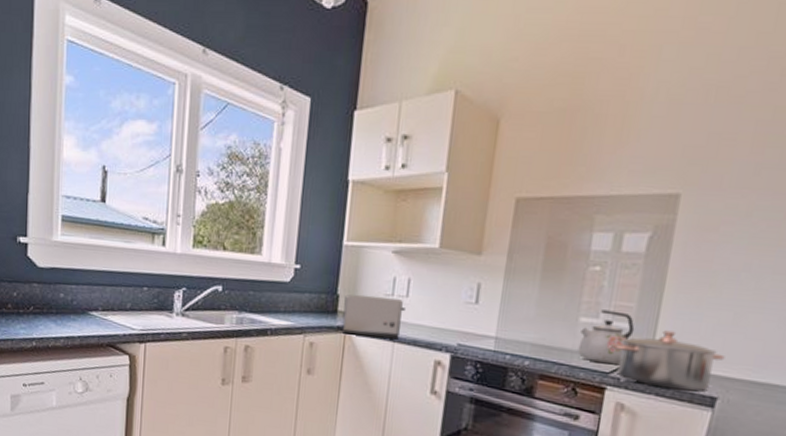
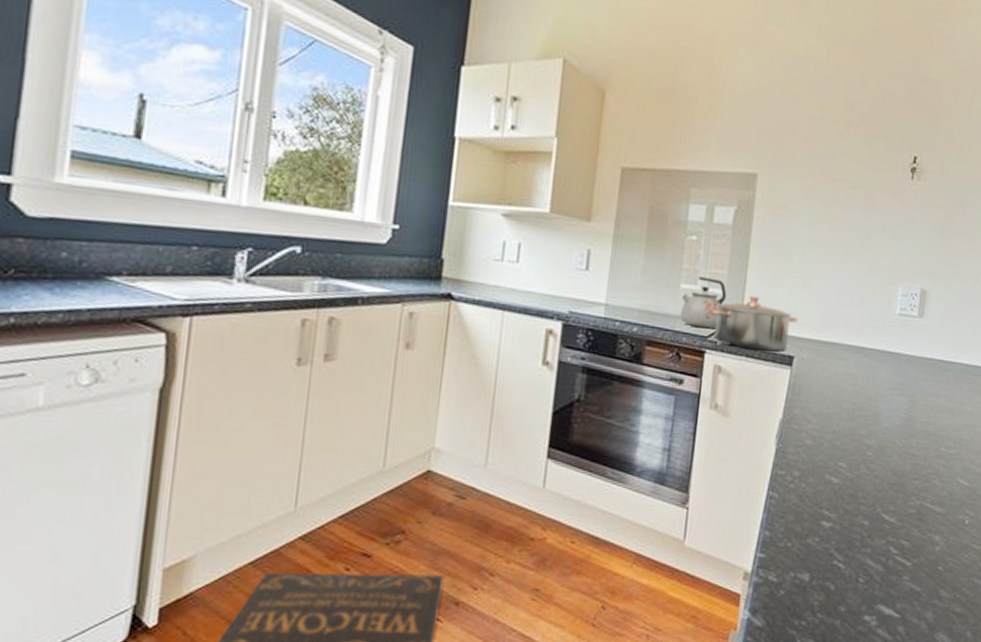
toaster: present [342,293,405,340] -> none [446,258,516,308]

